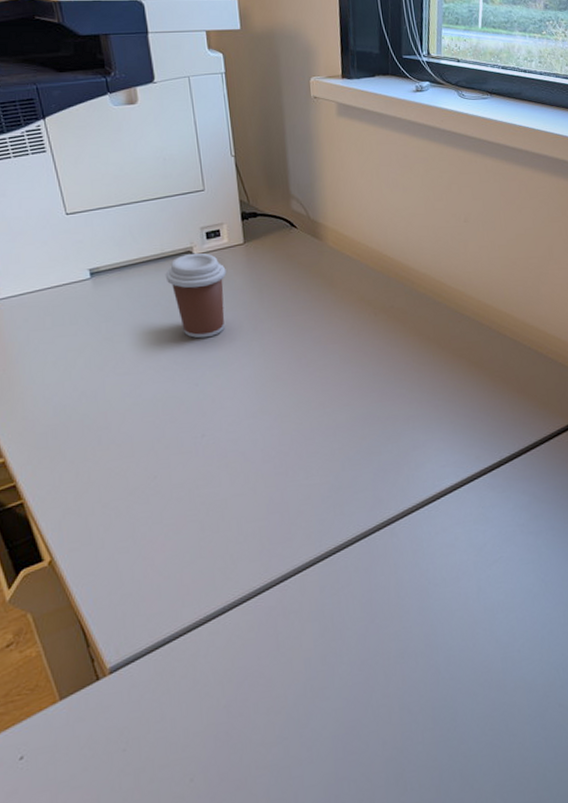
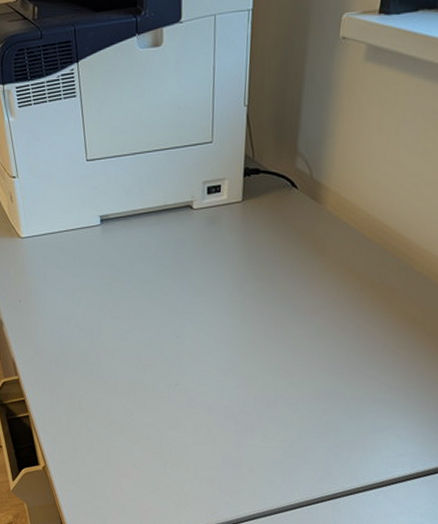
coffee cup: present [165,253,227,339] -> none [164,207,221,293]

